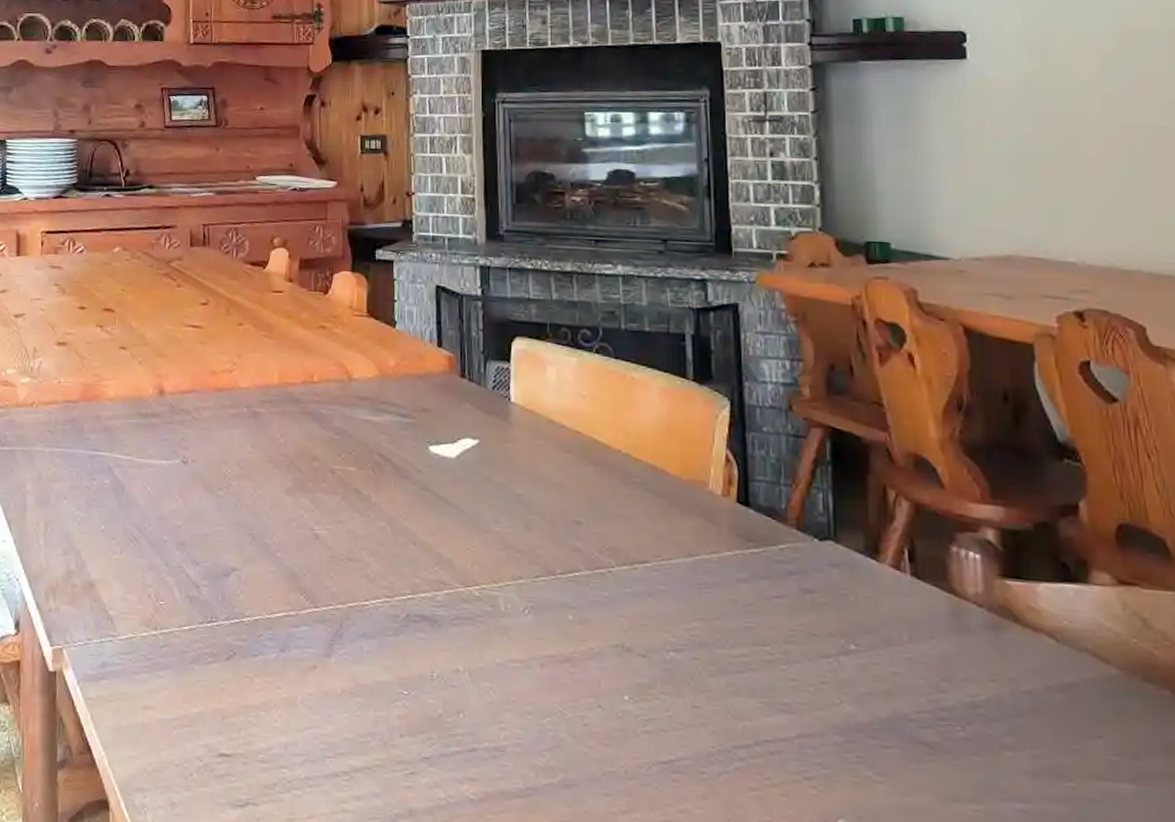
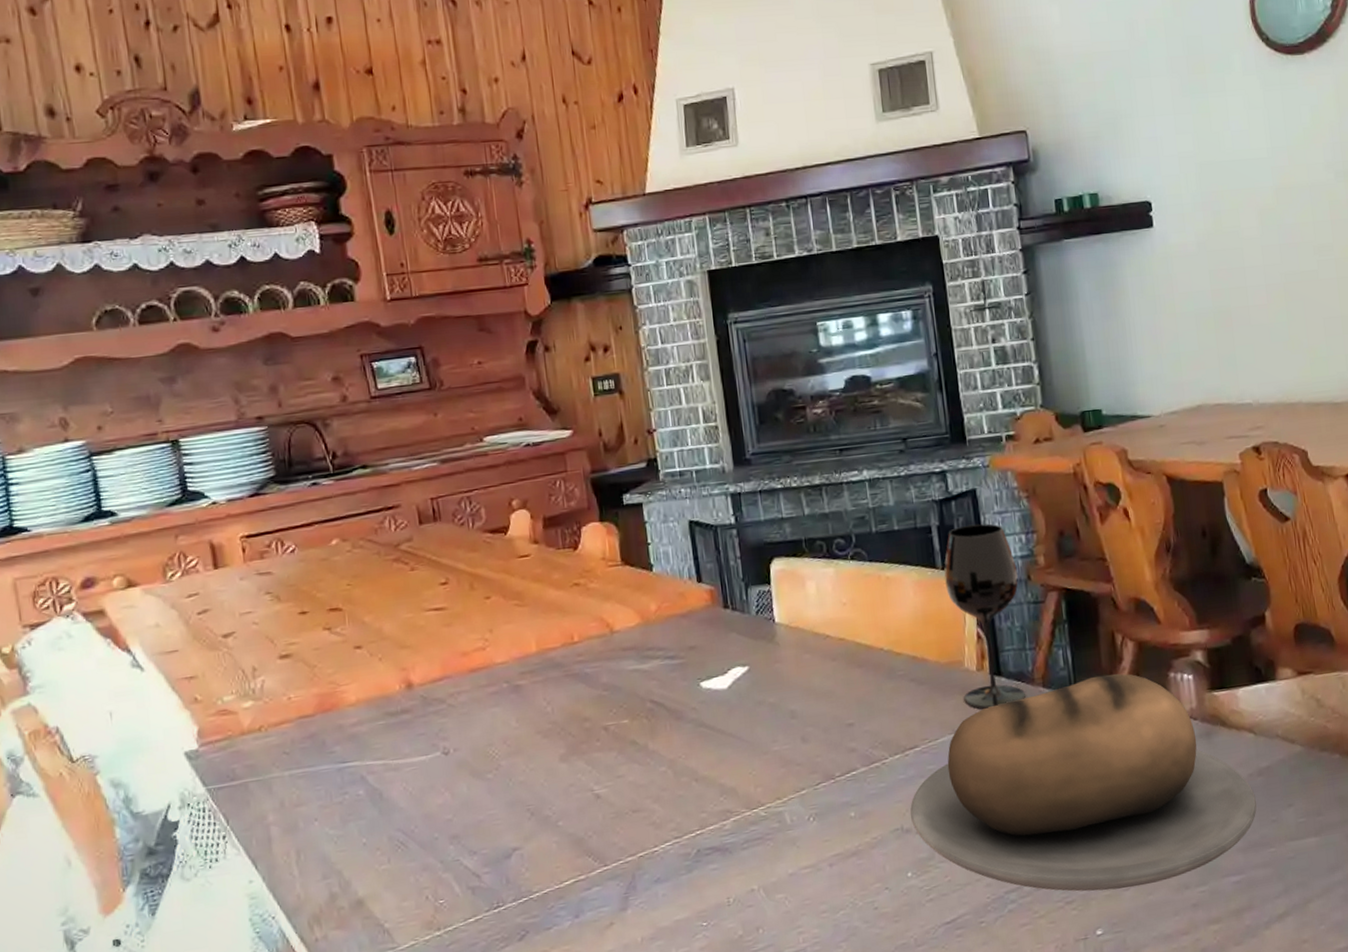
bread: none [634,530,1054,785] -> present [910,673,1257,892]
wine glass: none [694,339,778,539] -> present [944,523,1025,709]

